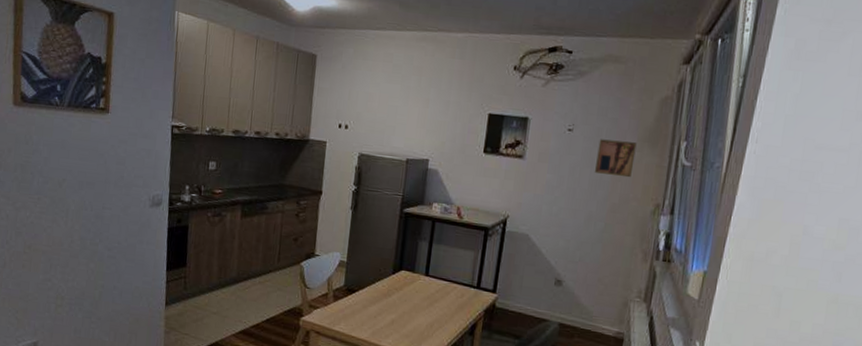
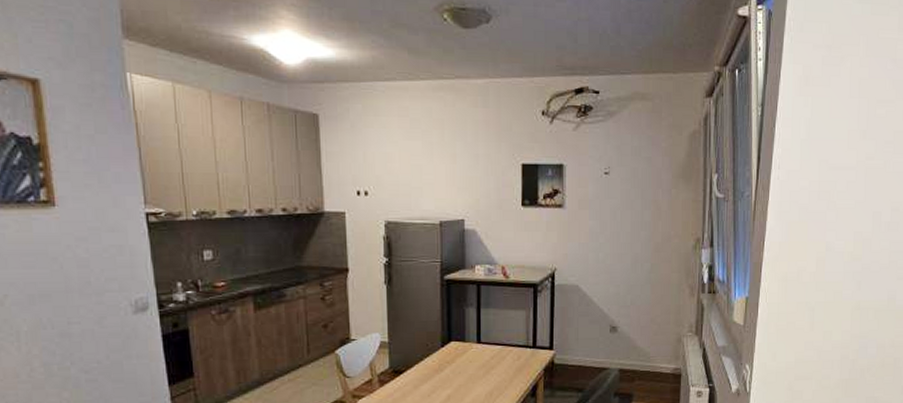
wall art: present [595,139,637,178] -> none [636,179,672,216]

